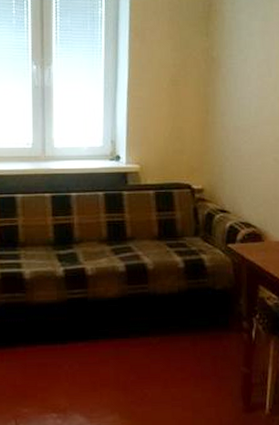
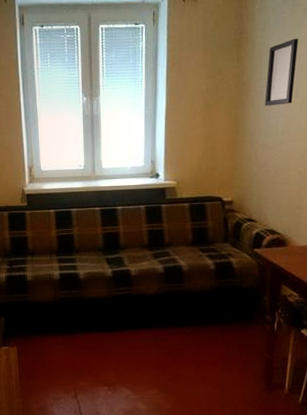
picture frame: none [236,14,270,85] -> present [265,38,298,106]

